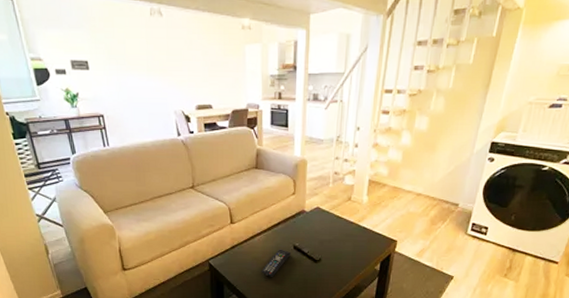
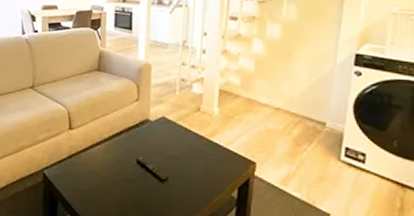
remote control: present [261,249,291,277] -> none [100,162,134,196]

